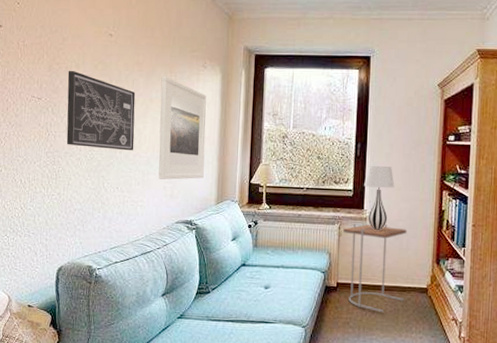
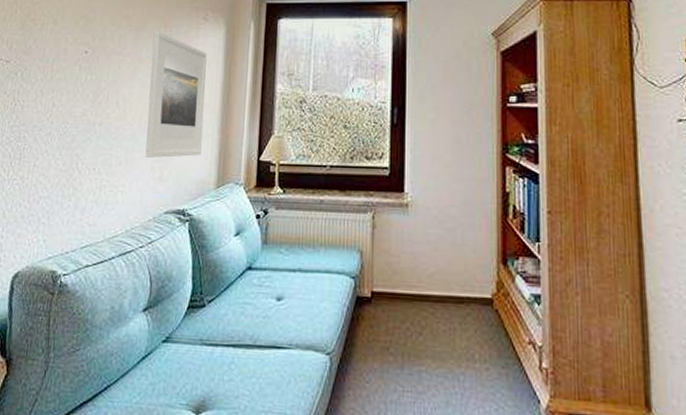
wall art: present [66,70,136,151] -> none [35,27,122,123]
side table: present [343,223,407,313] -> none [378,211,462,334]
table lamp: present [364,166,395,230] -> none [404,136,443,220]

